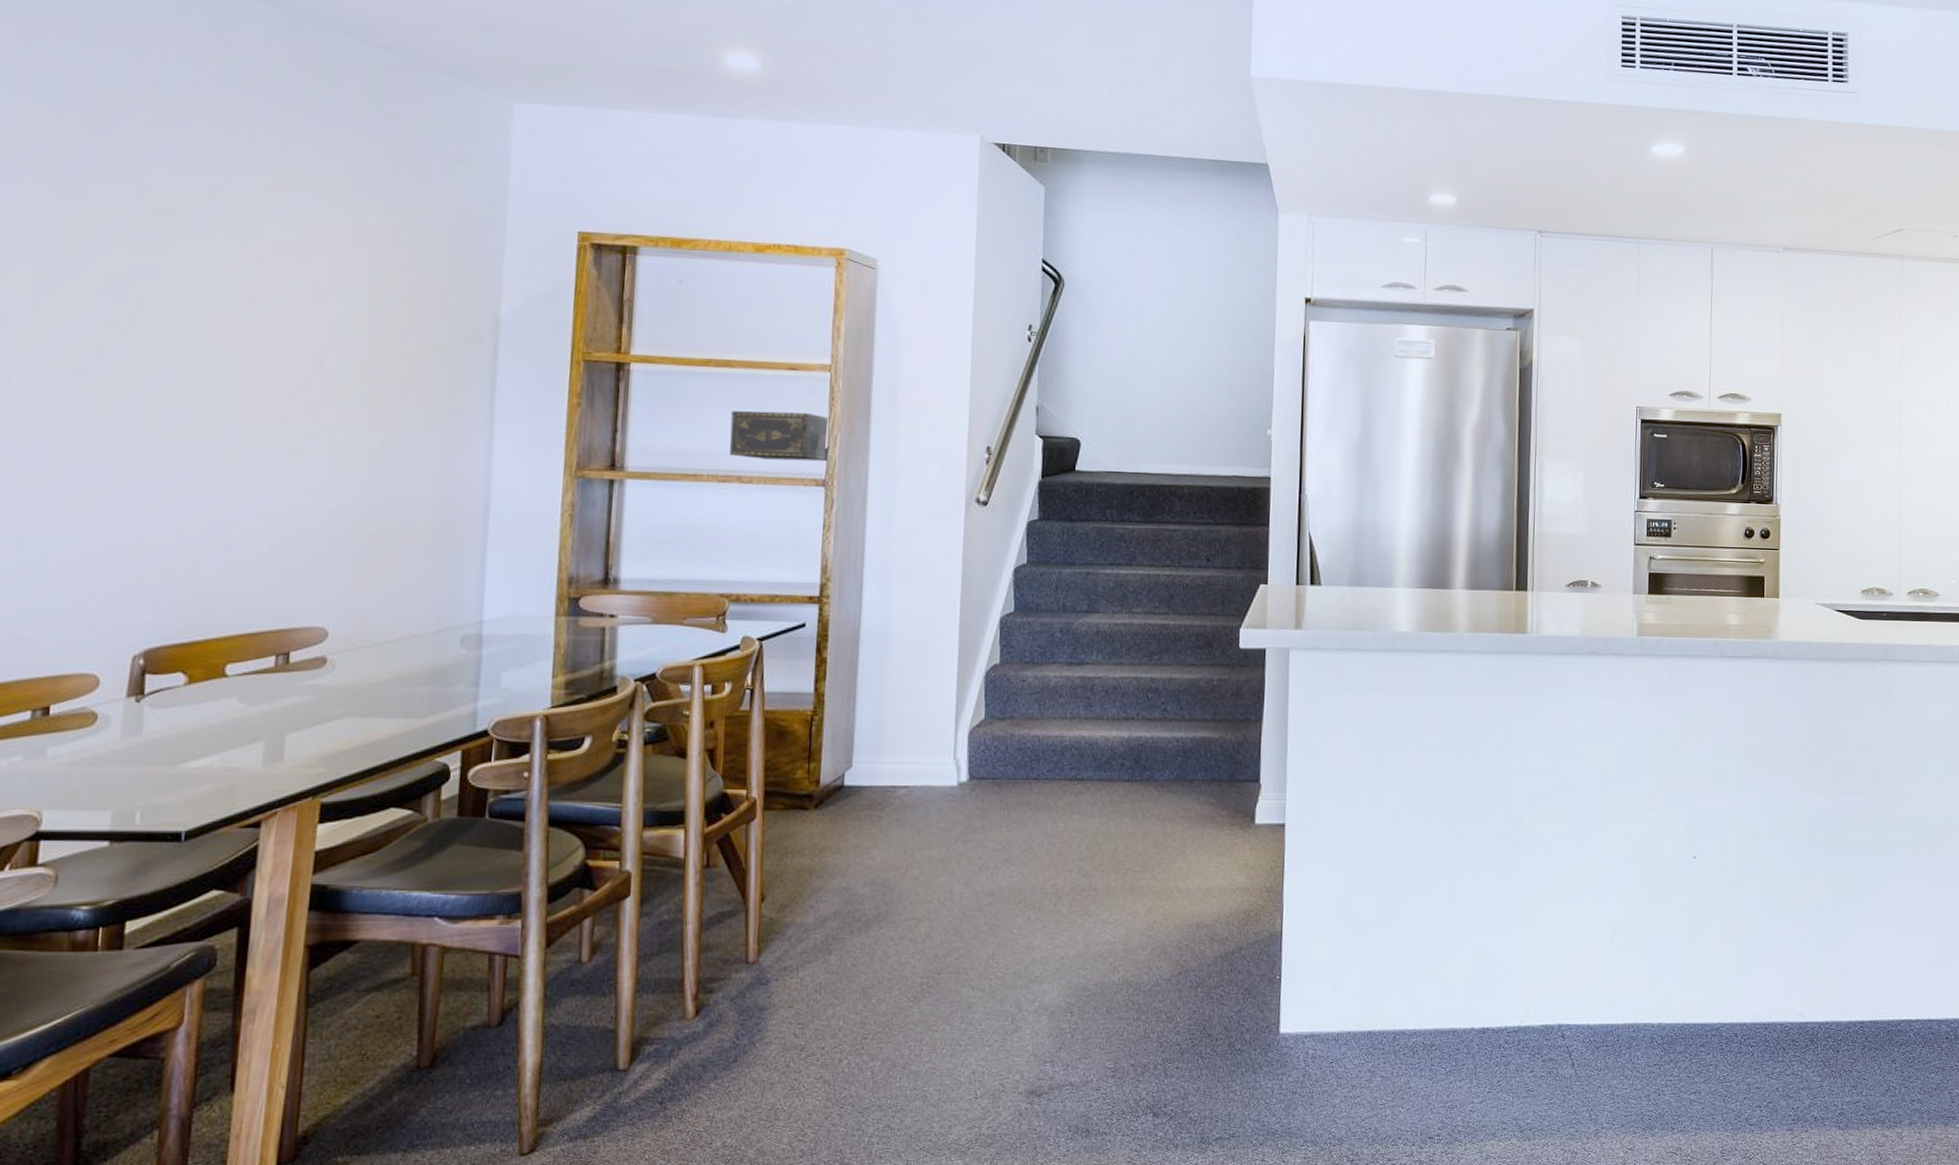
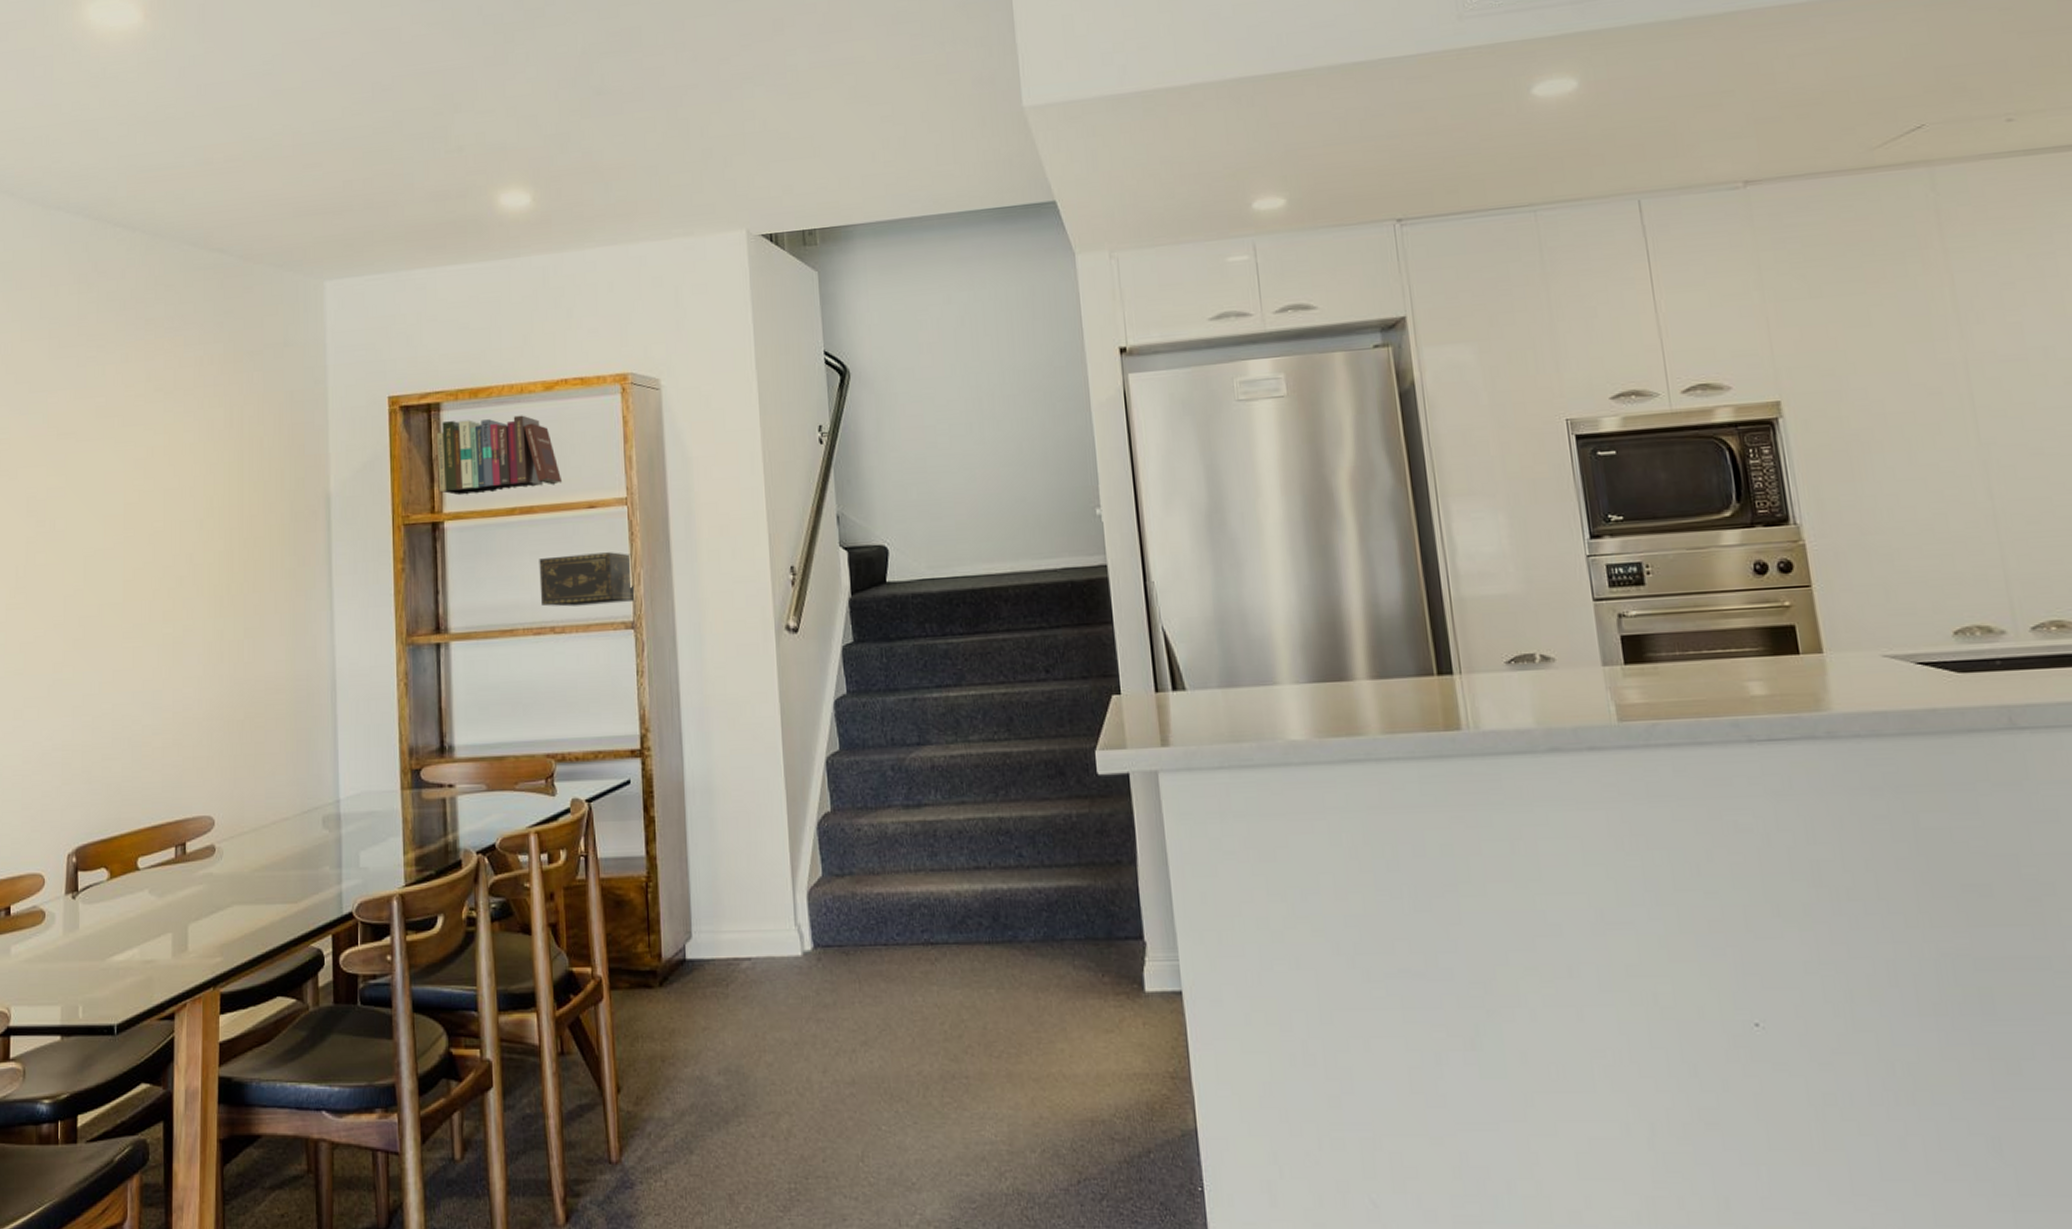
books: none [628,266,765,343] -> present [436,415,563,496]

